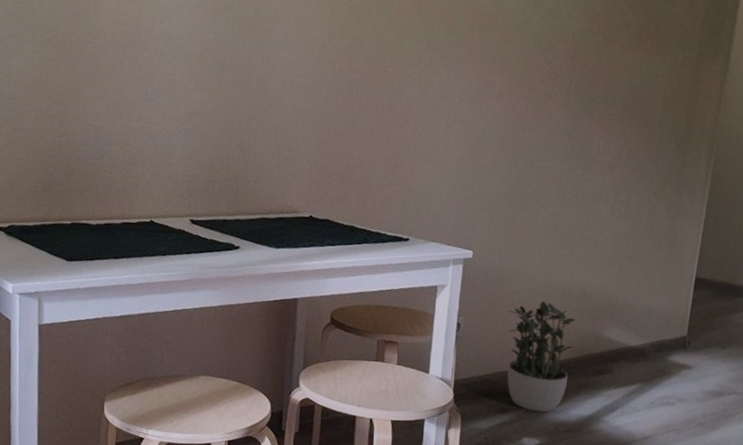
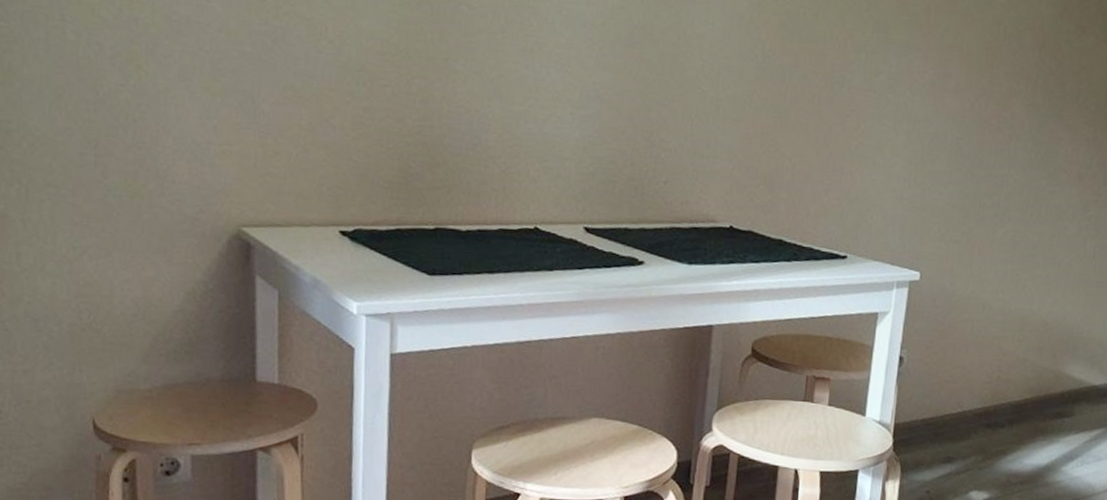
potted plant: present [507,300,575,412] -> none [954,331,1034,462]

